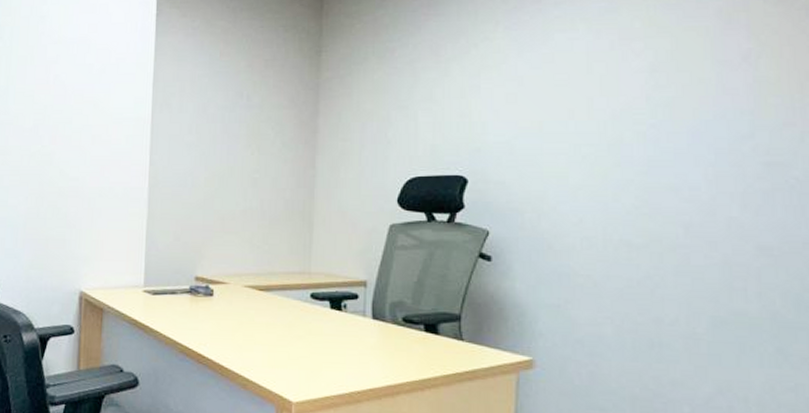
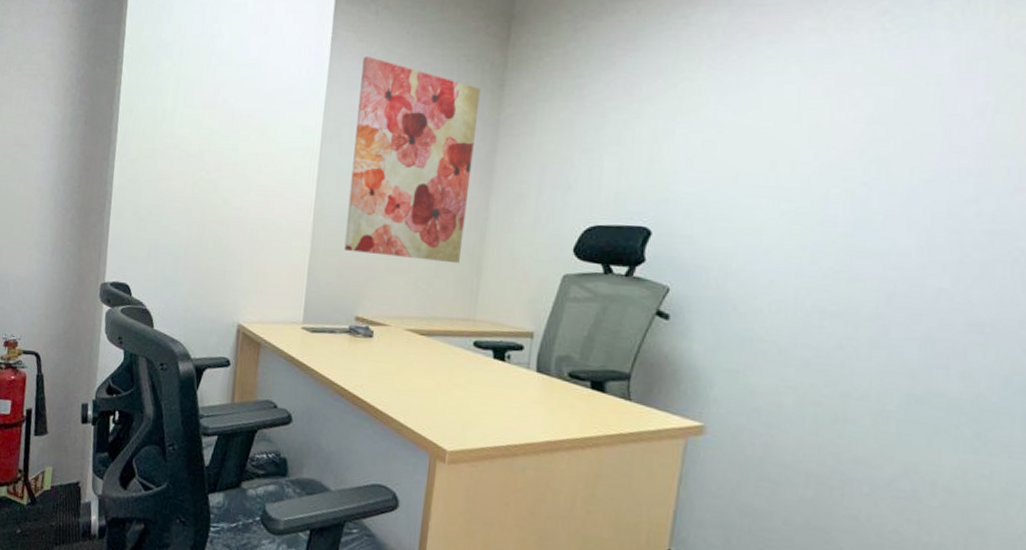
wall art: none [180,29,300,220] -> present [344,55,481,264]

